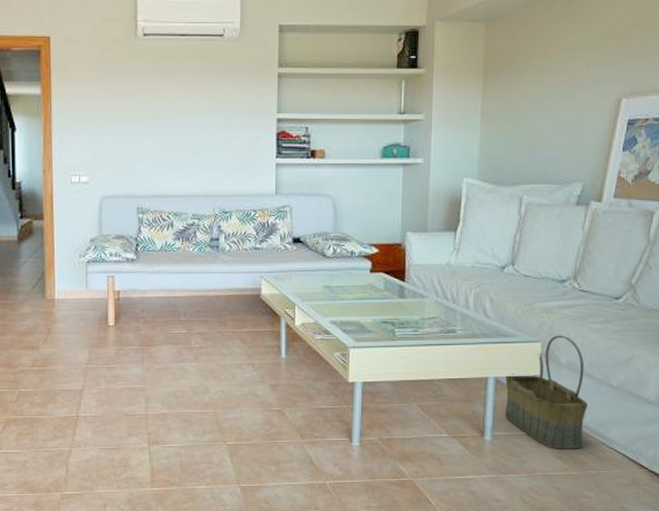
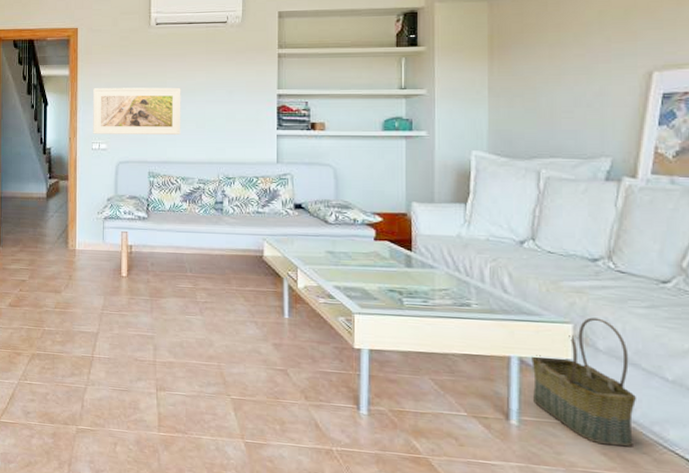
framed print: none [71,110,173,165] -> present [93,87,181,135]

